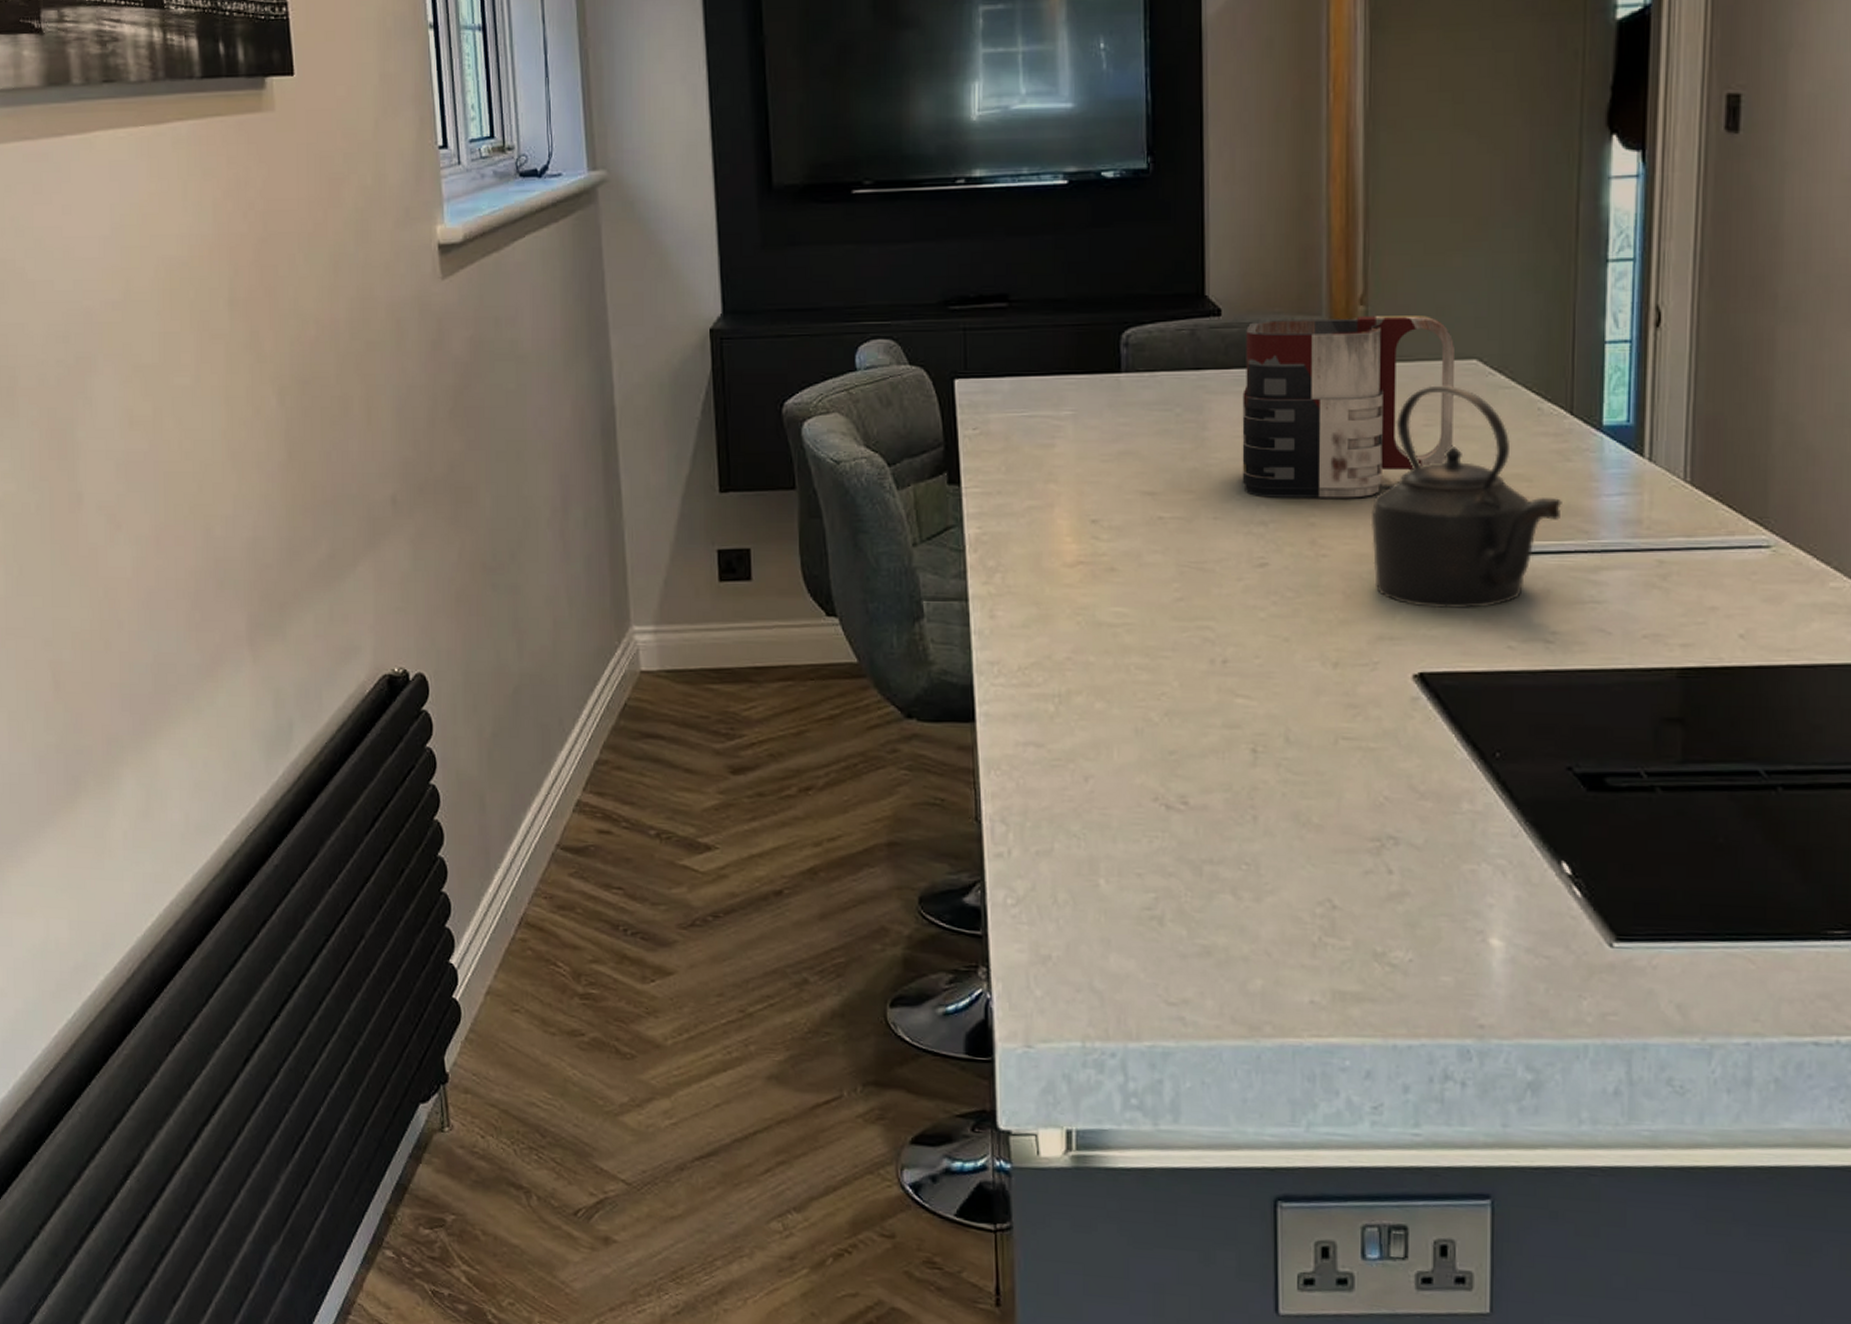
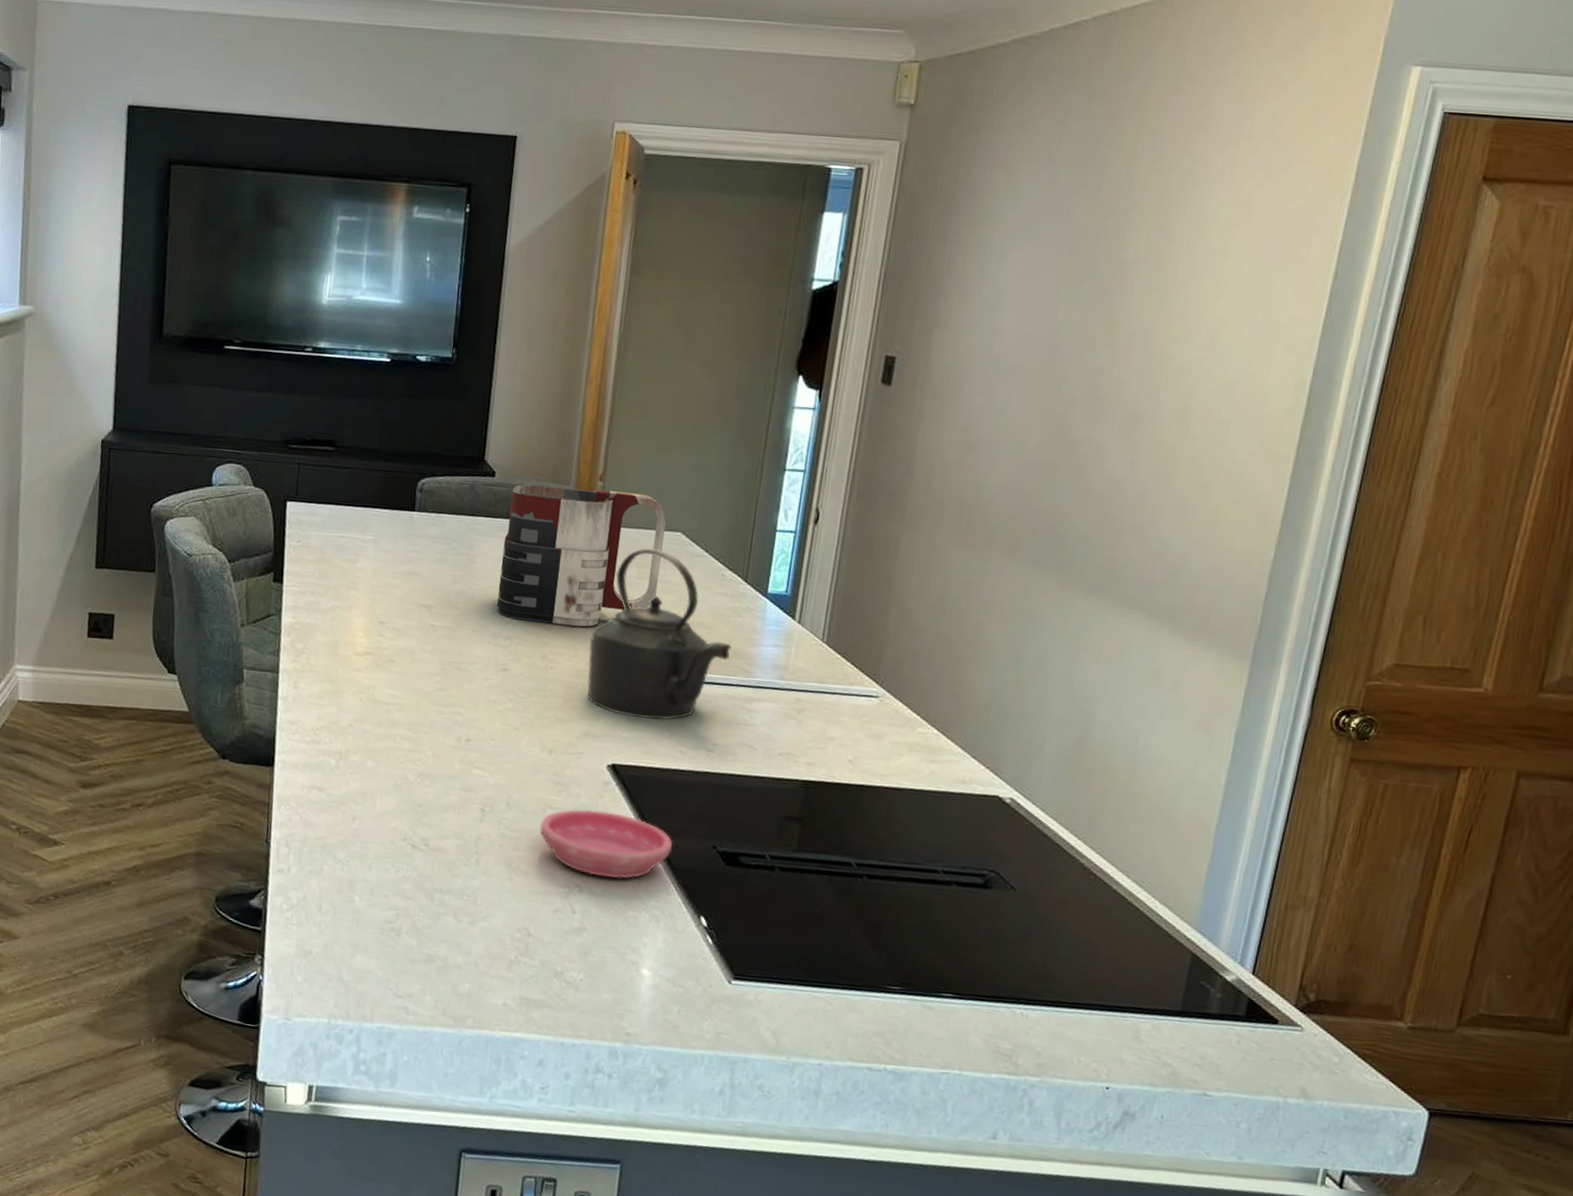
saucer: none [1333,736,1513,823] -> present [539,809,672,879]

